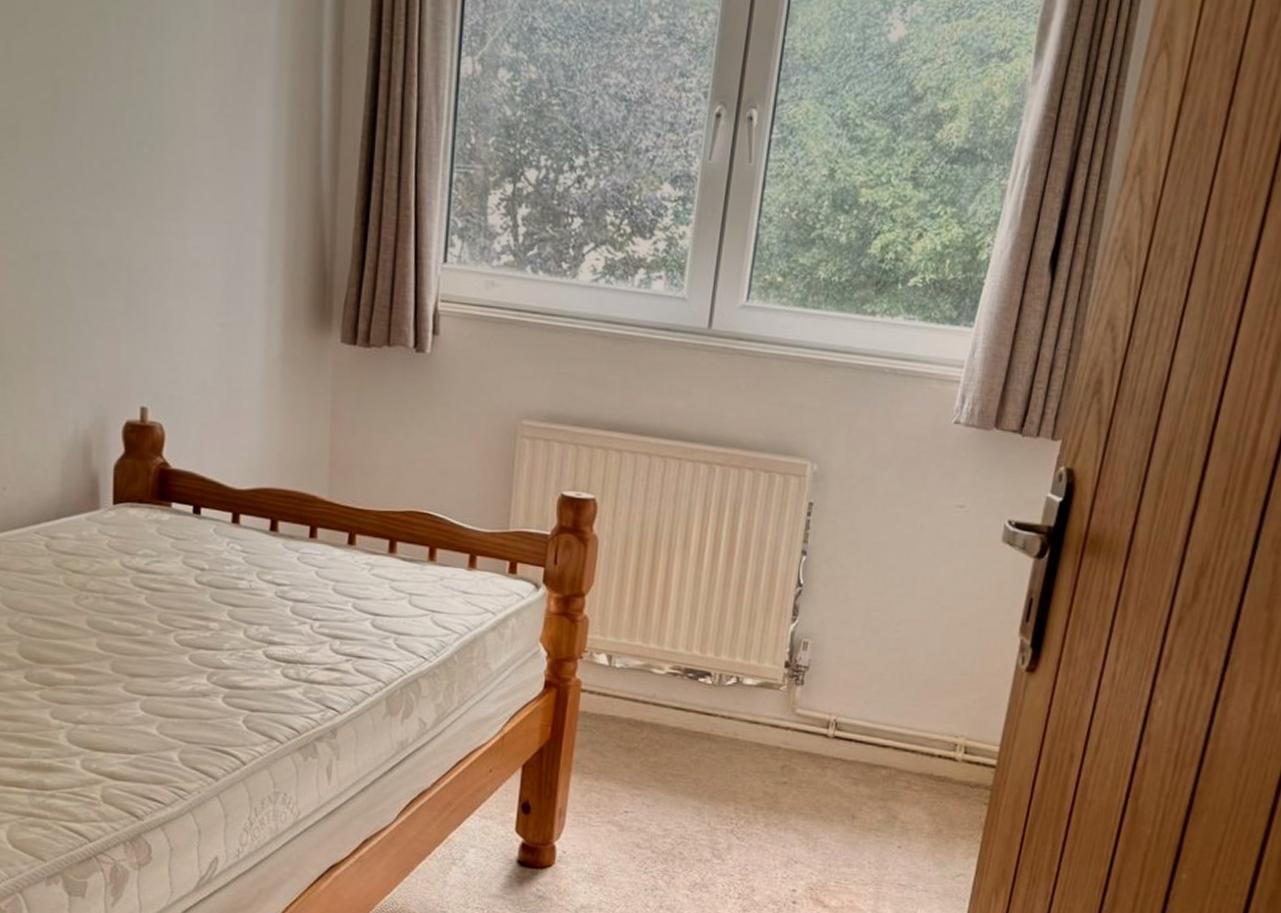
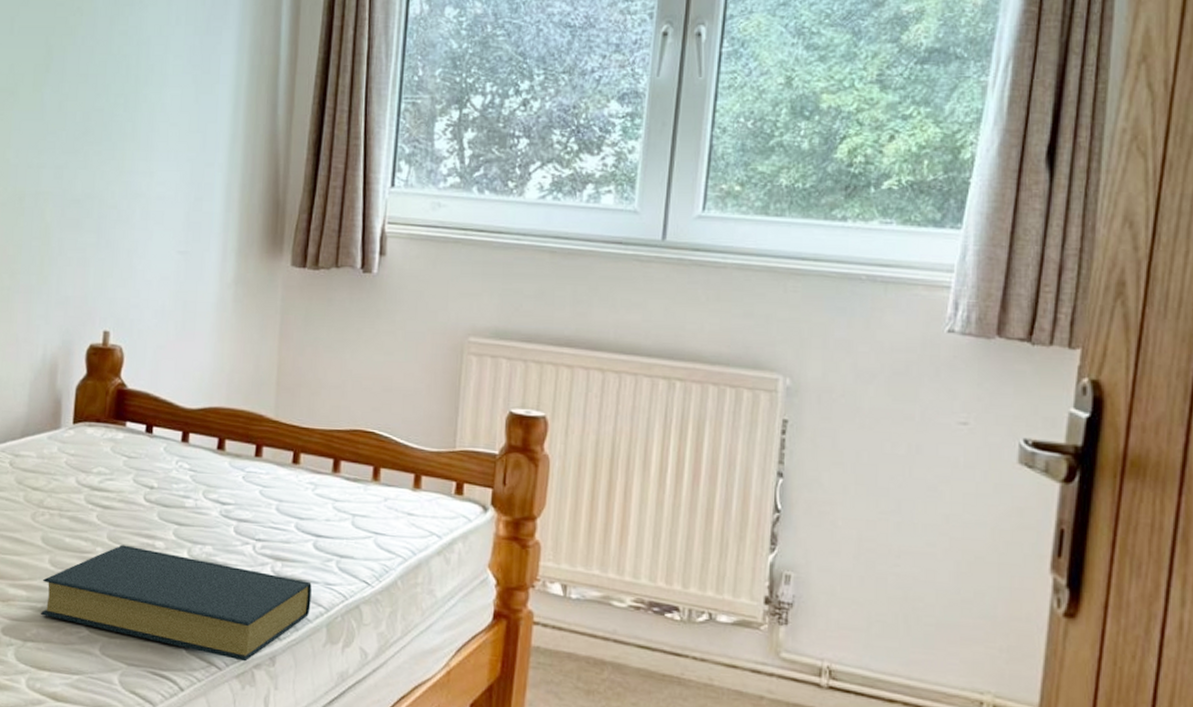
hardback book: none [90,627,370,735] -> present [40,545,312,662]

